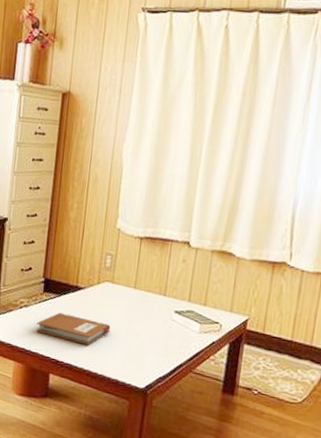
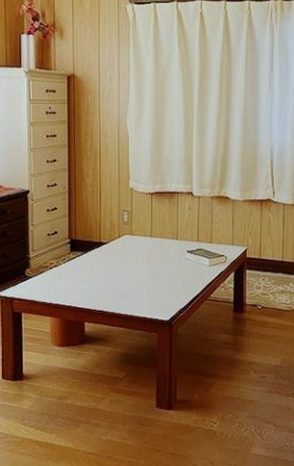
notebook: present [36,312,111,346] -> none [68,267,135,292]

